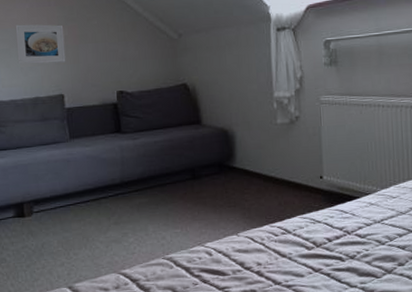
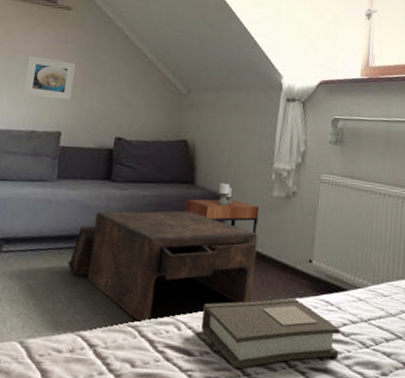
coffee table: none [96,149,273,256] -> present [67,210,258,325]
side table: none [196,118,267,161] -> present [185,183,259,234]
book: none [229,211,358,280] -> present [201,297,340,369]

